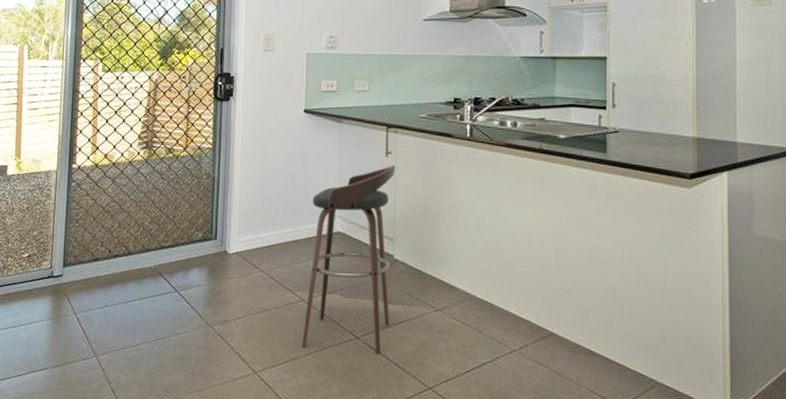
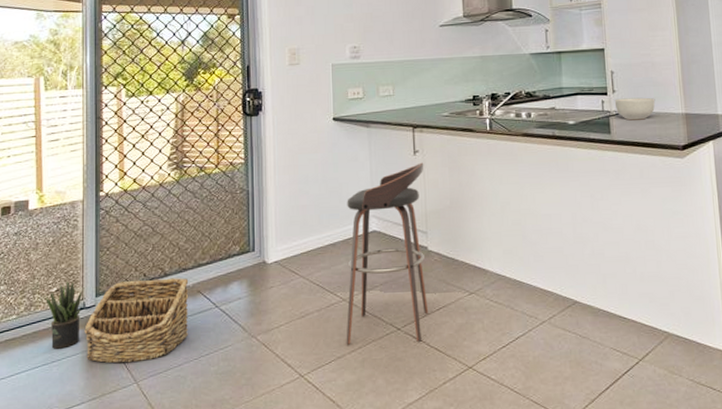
potted plant: none [17,249,51,314] -> present [45,281,82,349]
basket: none [51,255,151,336] -> present [84,278,189,364]
bowl: none [614,114,662,141] -> present [614,97,656,121]

